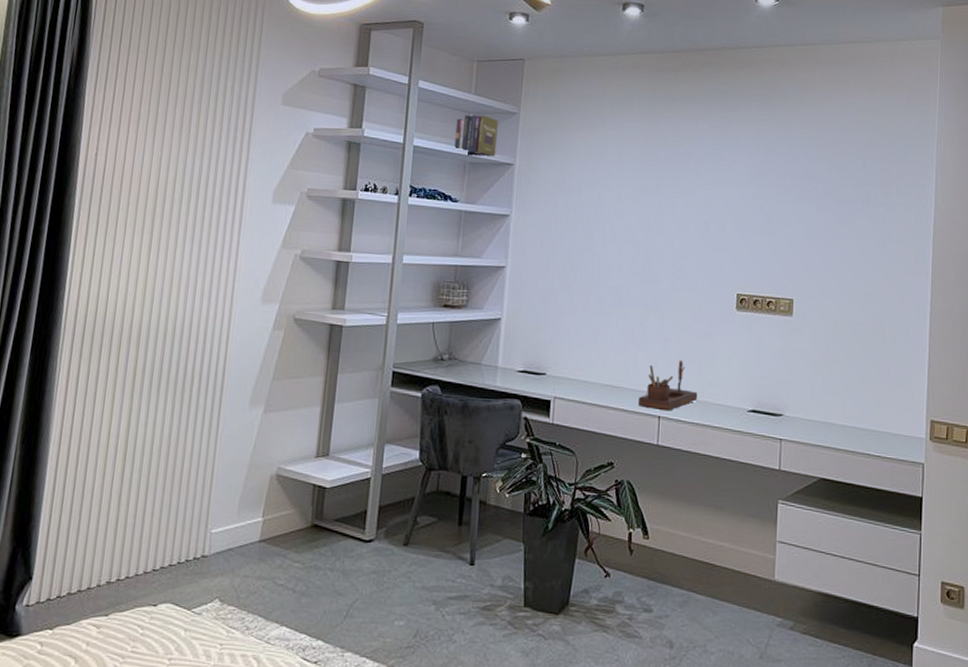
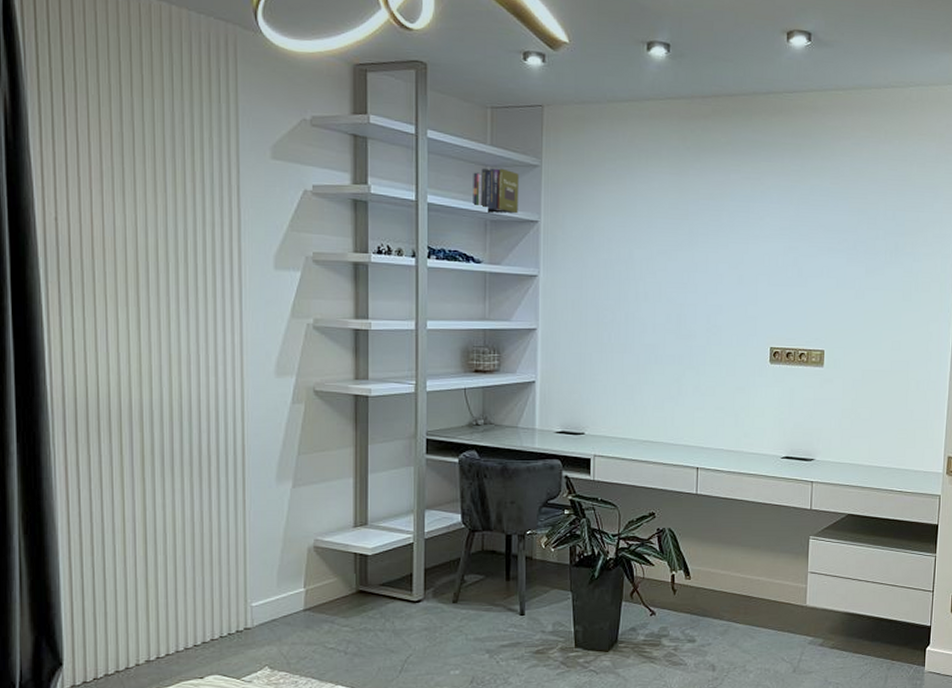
desk organizer: present [638,360,698,411] -> none [677,413,734,462]

